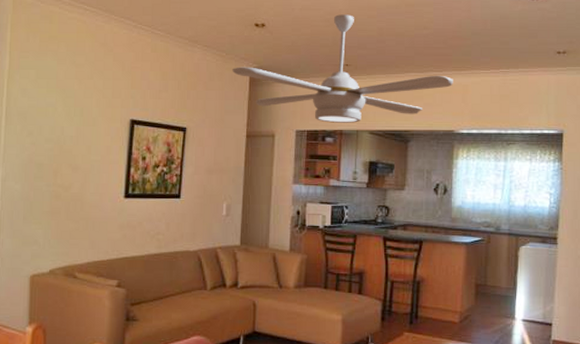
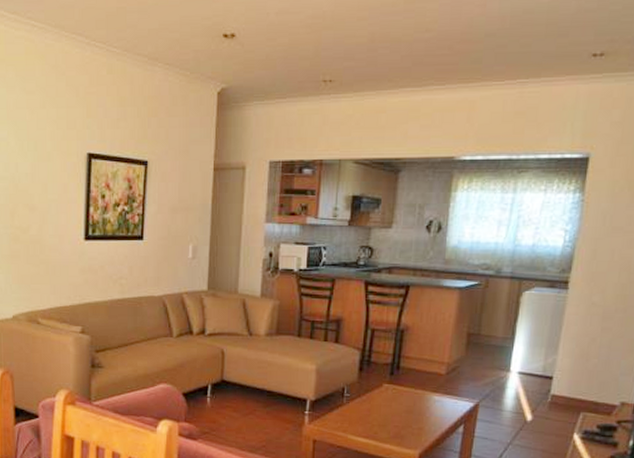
ceiling fan: present [232,14,453,123] -> none [198,17,458,151]

